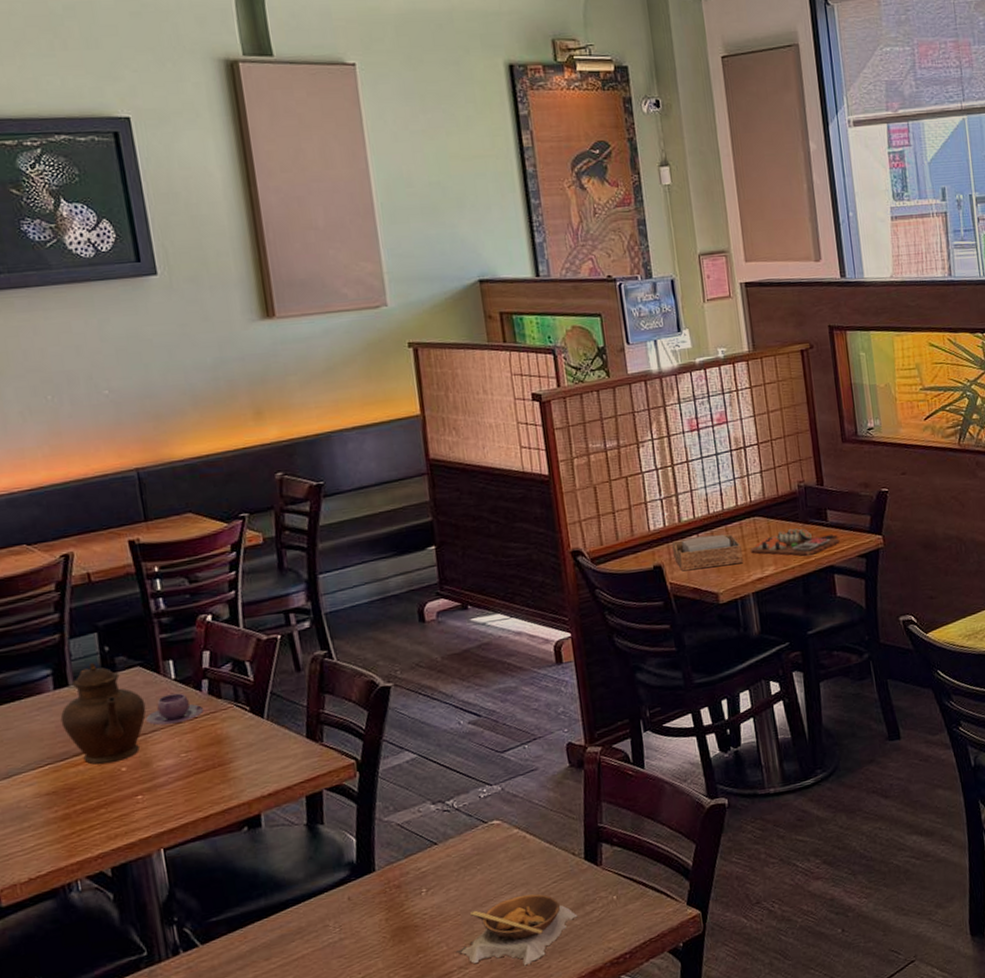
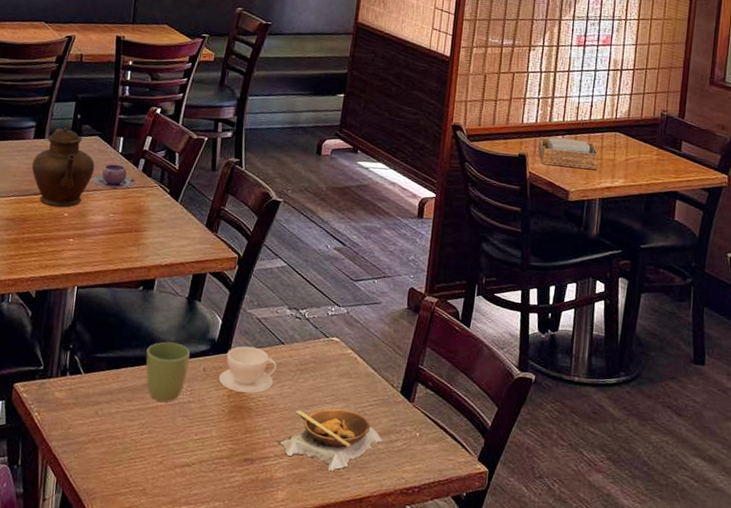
cup: none [272,878,330,950] -> present [145,342,190,402]
teacup: none [369,857,436,913] -> present [218,346,277,393]
platter: present [751,528,840,556] -> none [606,149,688,178]

